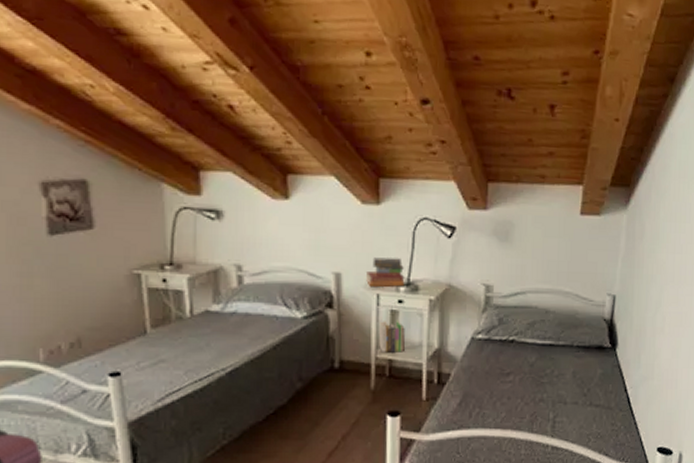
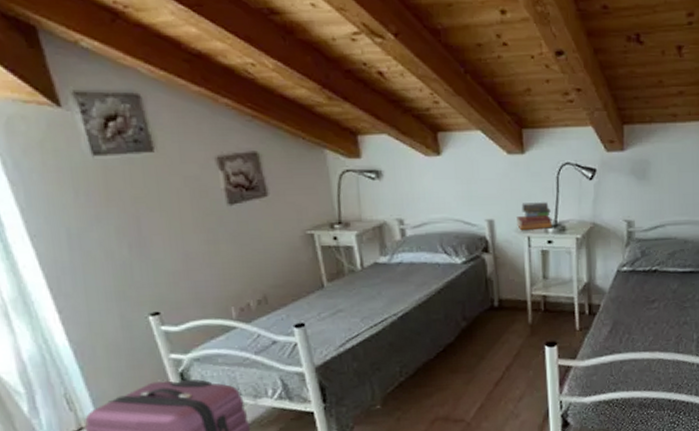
books: present [379,320,405,352] -> none [532,259,557,289]

